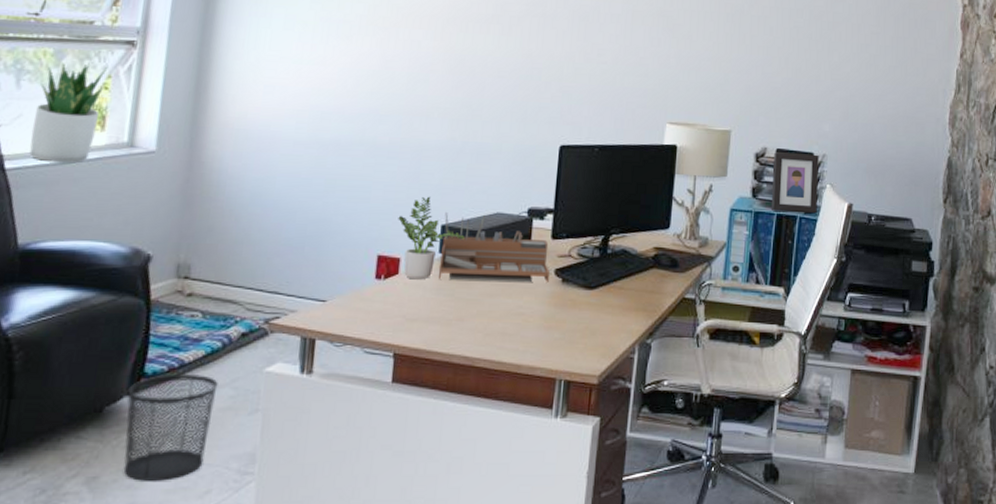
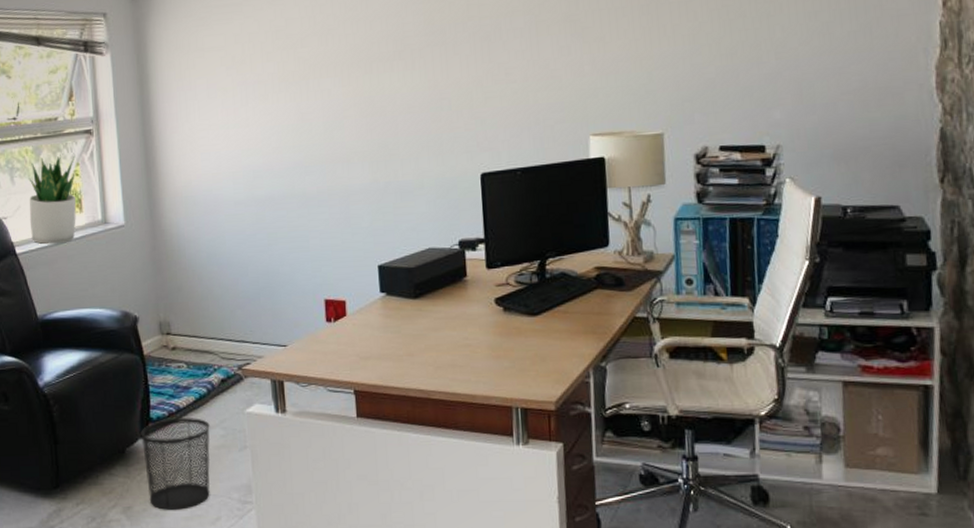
potted plant: present [398,196,465,280] -> none [337,239,402,320]
desk organizer: present [439,212,550,282] -> none [380,251,490,317]
picture frame: present [772,152,819,214] -> none [717,146,778,215]

